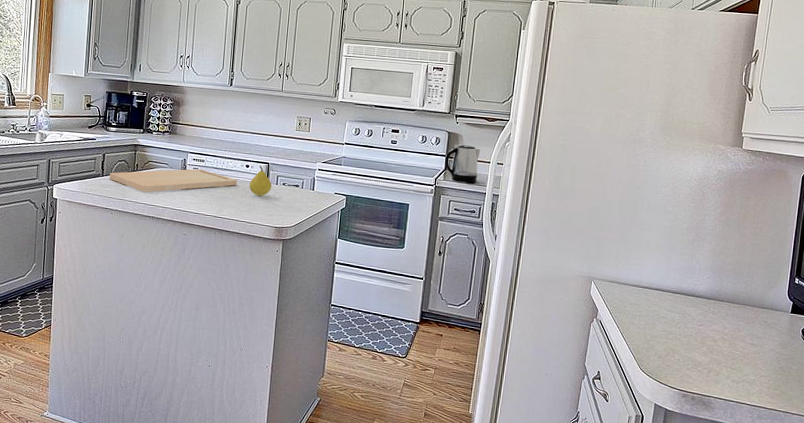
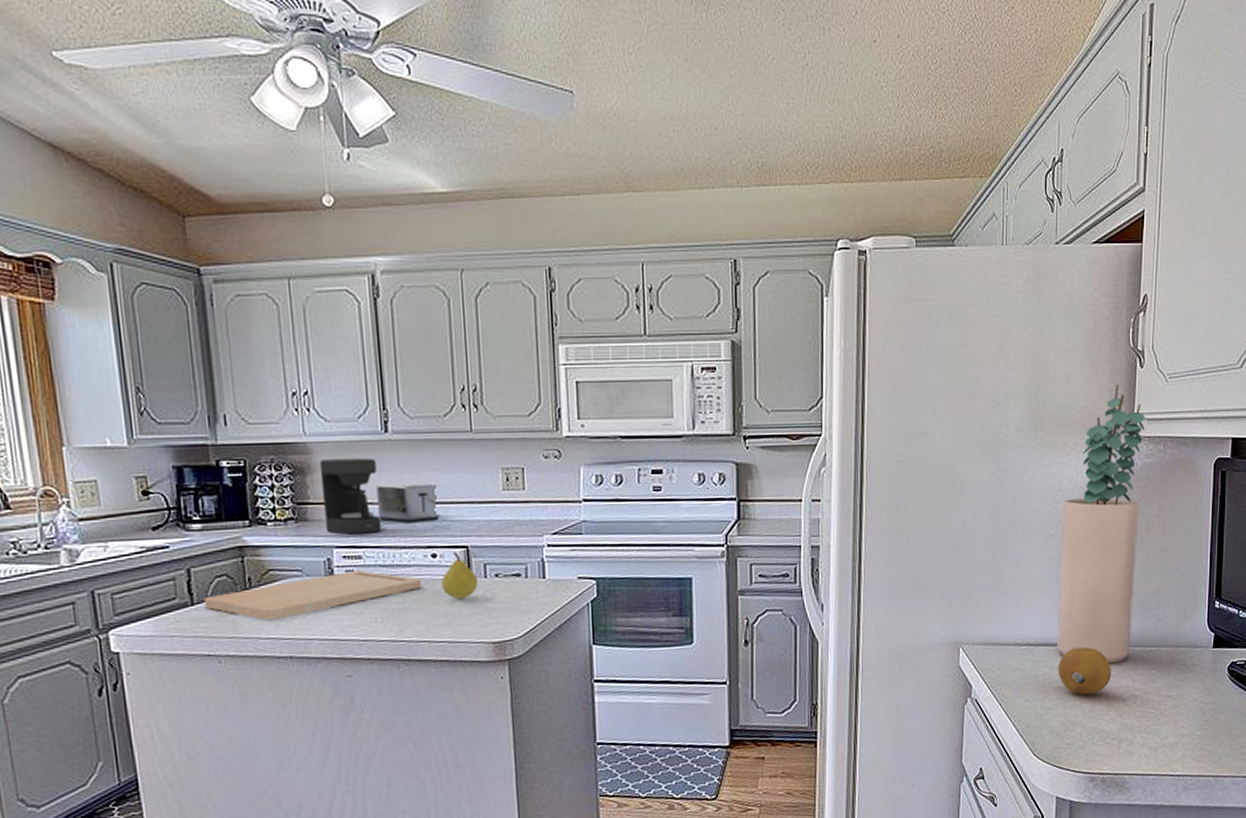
coffee maker: none [186,98,223,147] -> present [319,458,382,535]
toaster: none [218,117,257,145] -> present [376,482,440,524]
kettle: present [444,145,481,184] -> none [735,479,786,537]
vase: none [665,110,750,312] -> present [1056,384,1145,664]
fruit: none [665,295,707,332] -> present [1058,647,1111,695]

